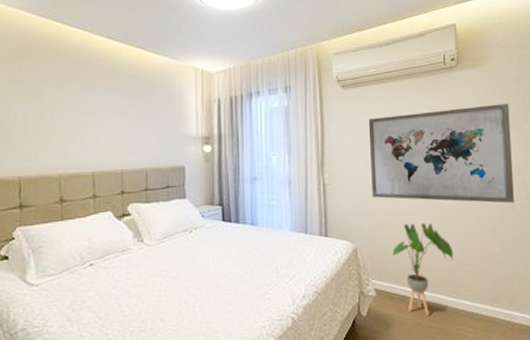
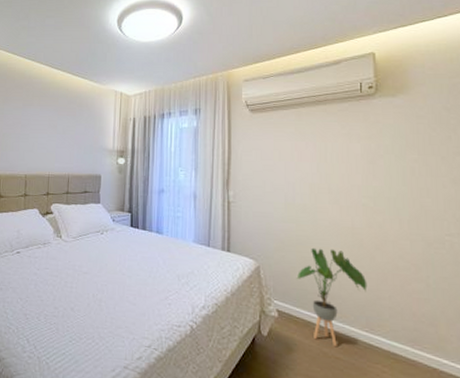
wall art: present [368,103,514,203] -> none [276,132,442,239]

